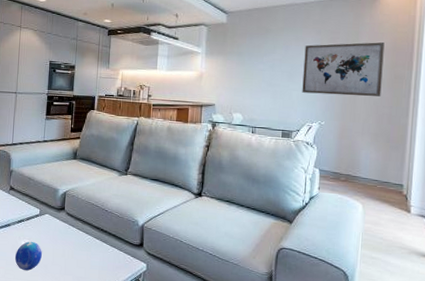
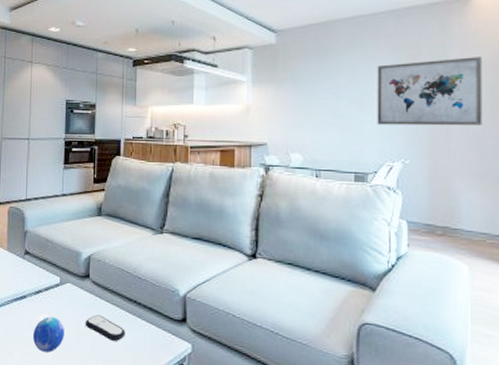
remote control: none [59,240,93,261] -> present [85,315,126,341]

